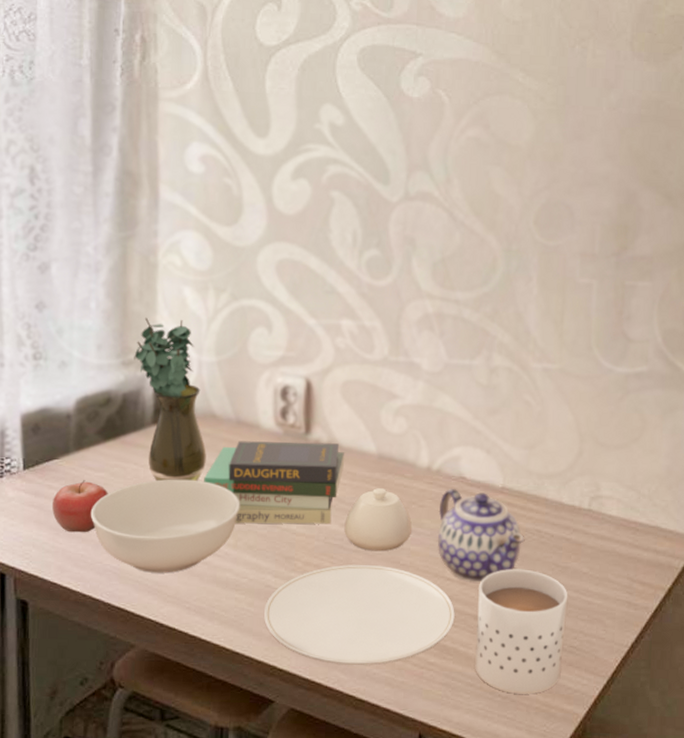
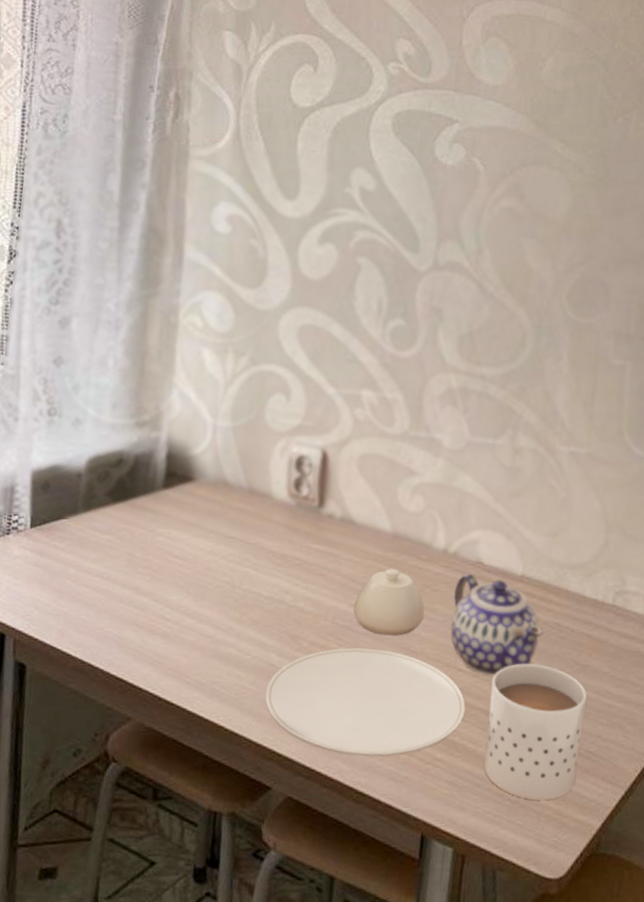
fruit: present [51,480,108,533] -> none [56,542,114,597]
bowl: present [90,479,241,573] -> none [94,546,248,645]
vase: present [134,317,206,482] -> none [148,378,216,550]
books: present [204,441,345,525] -> none [212,510,359,604]

